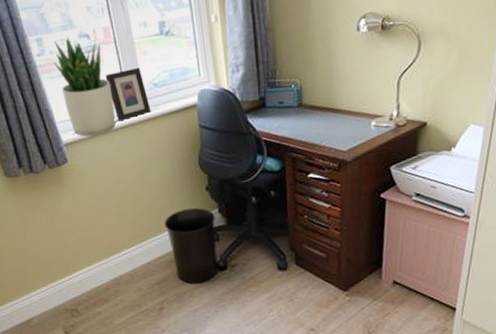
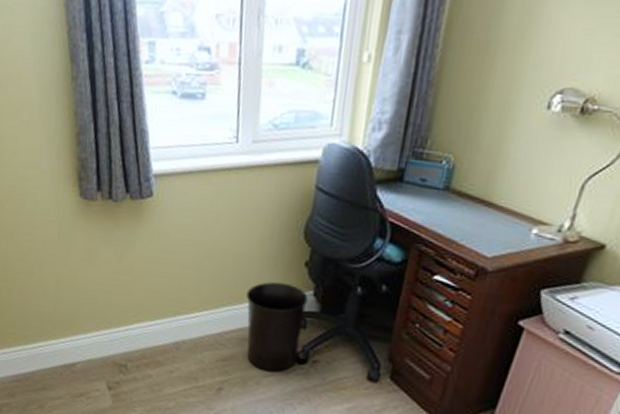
planter: present [53,37,116,138] -> none [162,46,222,174]
picture frame: present [105,68,152,122] -> none [218,100,264,162]

